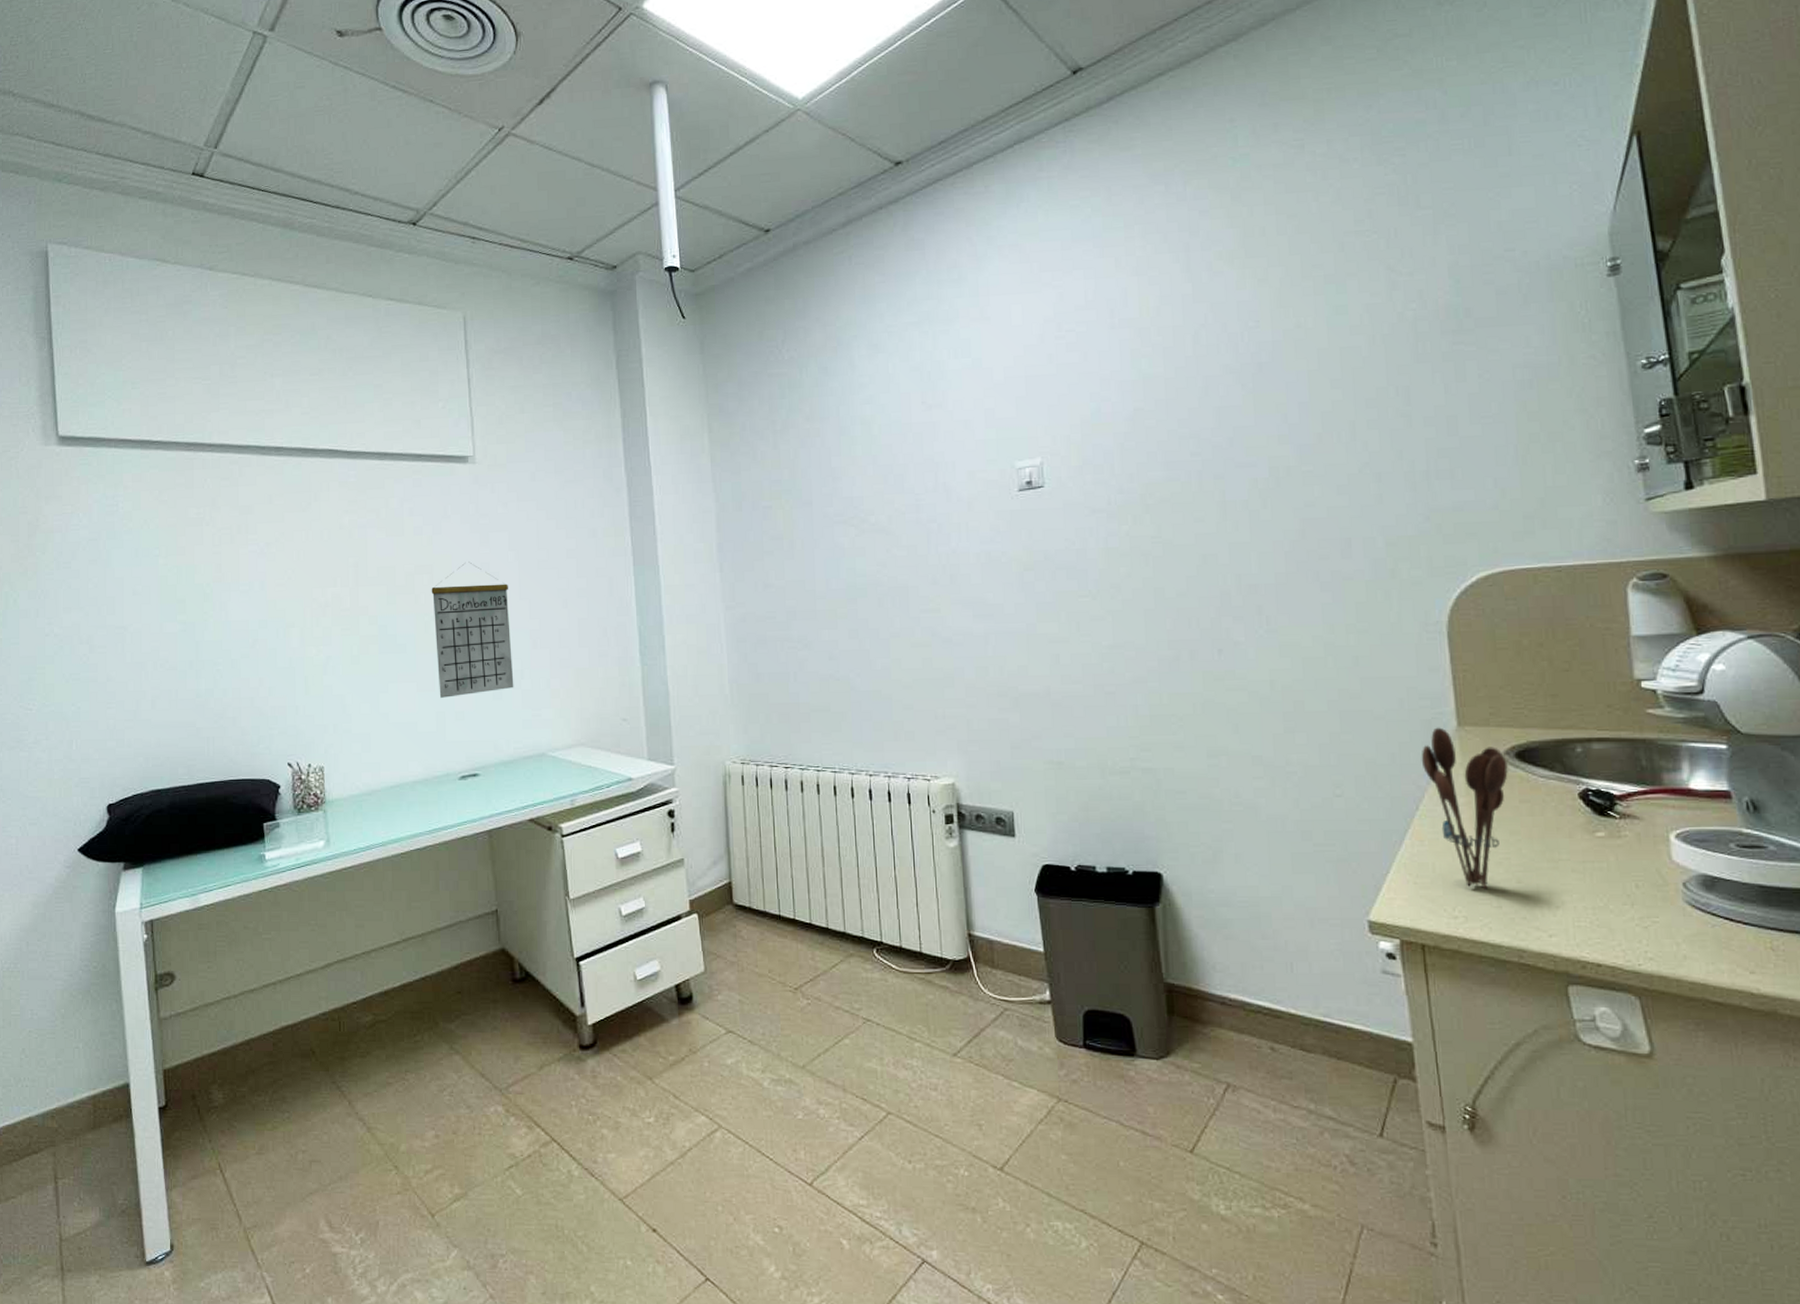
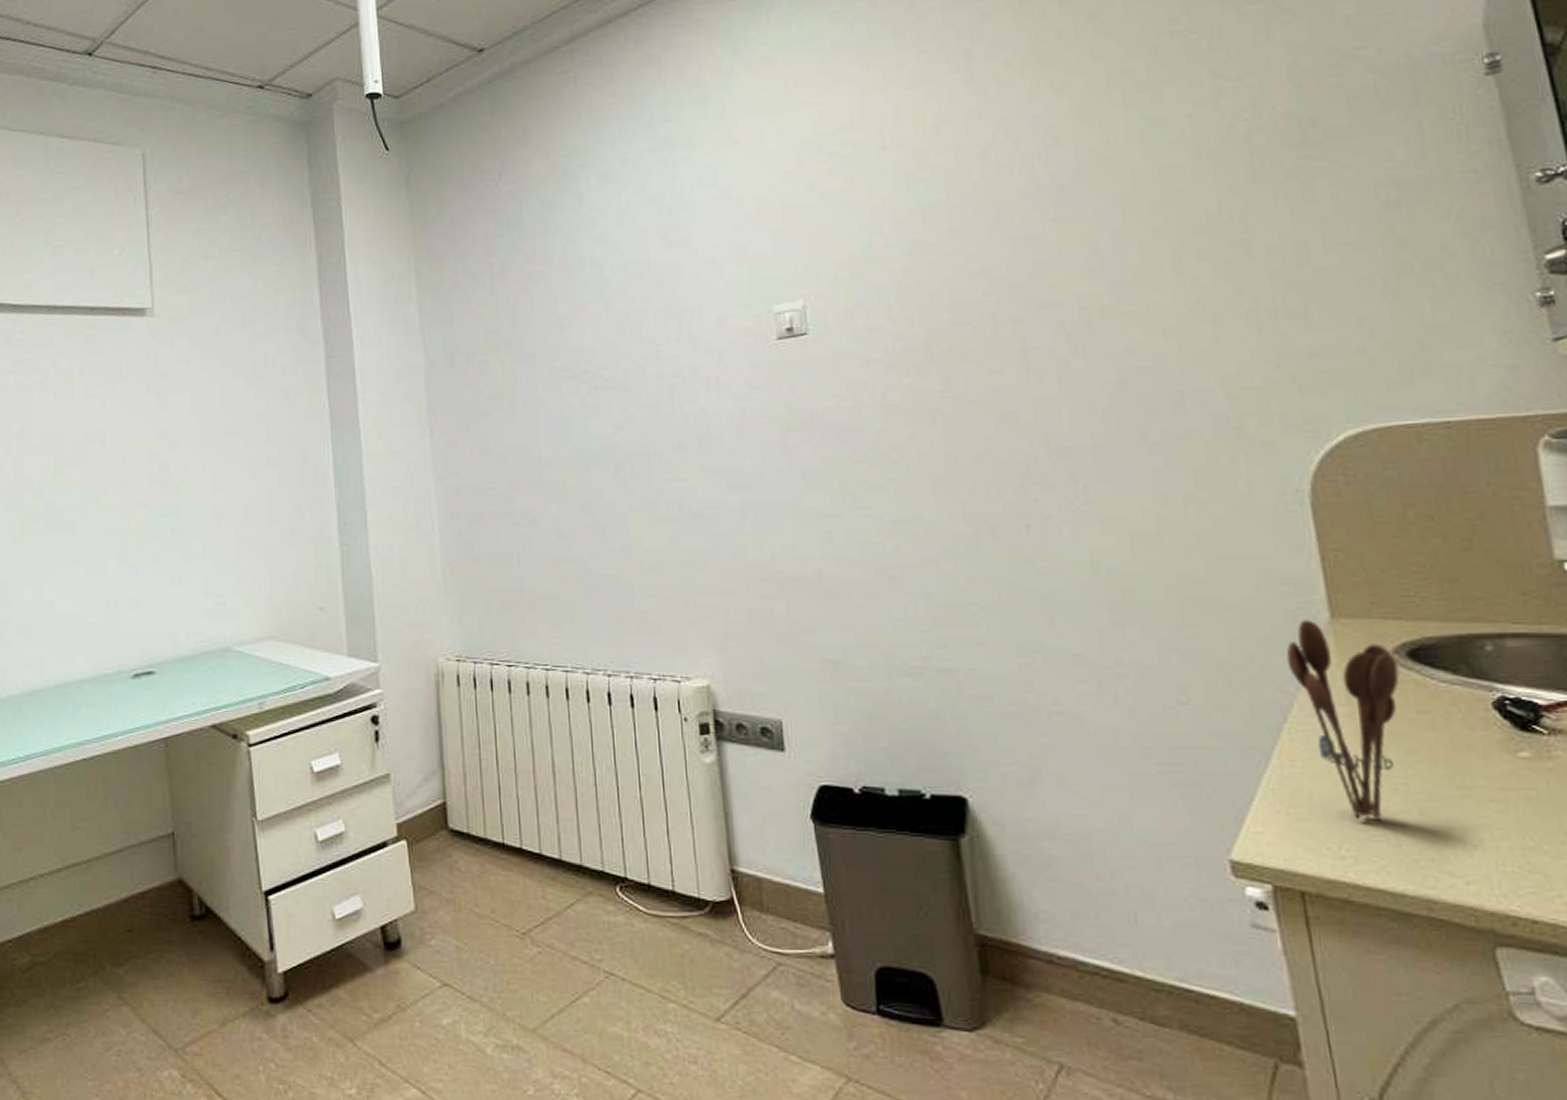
calendar: present [431,562,514,698] -> none [103,427,195,583]

